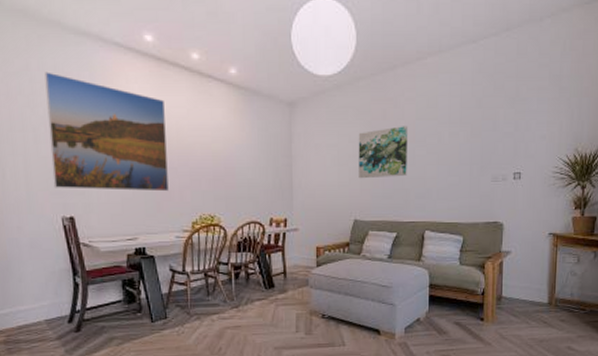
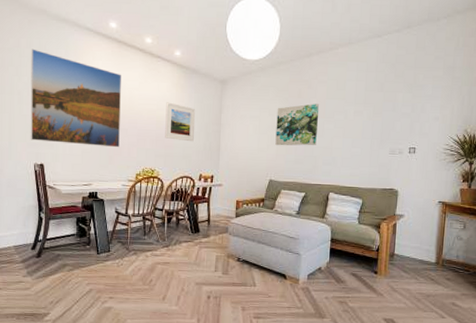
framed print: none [223,132,260,180] -> present [165,102,196,142]

